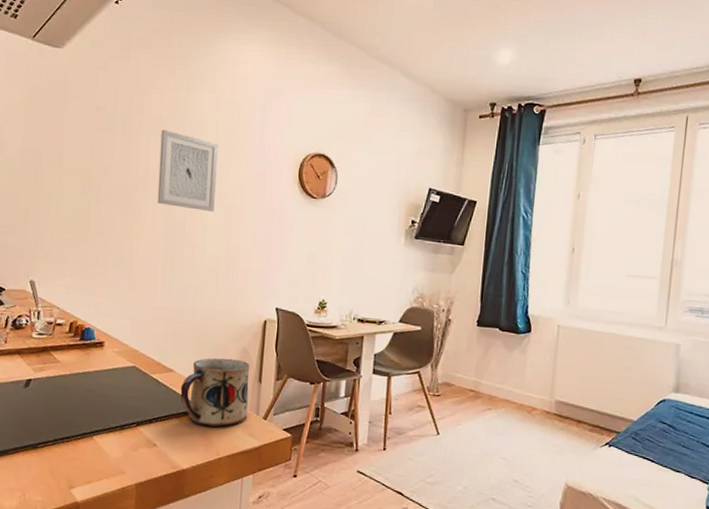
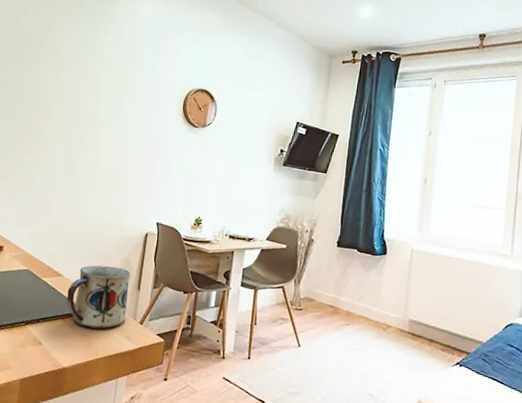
wall art: present [157,129,218,211] -> none [59,64,115,135]

